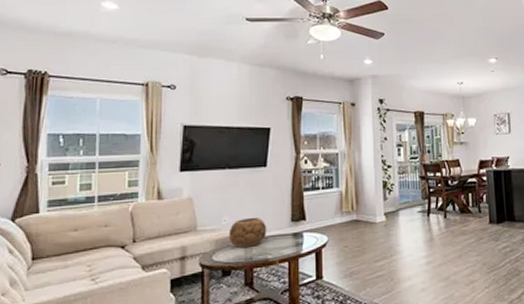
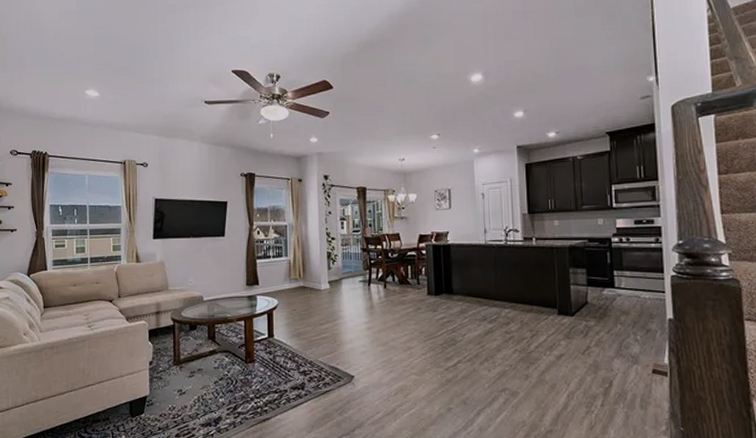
decorative bowl: present [228,217,267,249] -> none [194,280,226,307]

